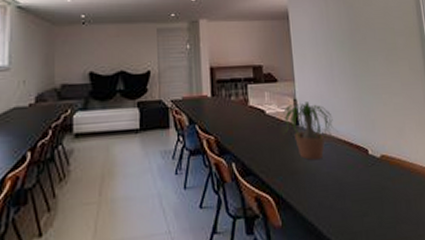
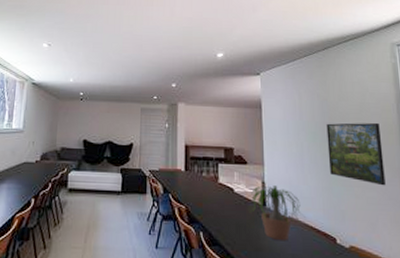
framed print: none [353,26,410,90] -> present [326,122,386,186]

